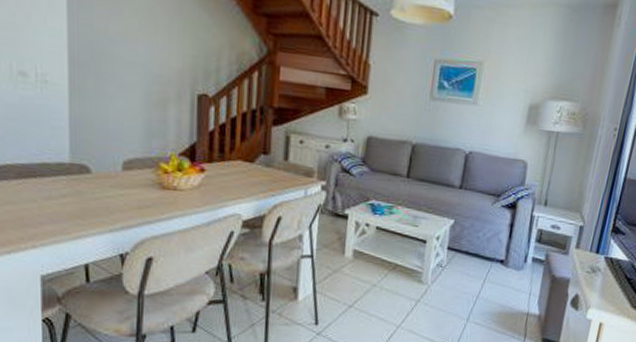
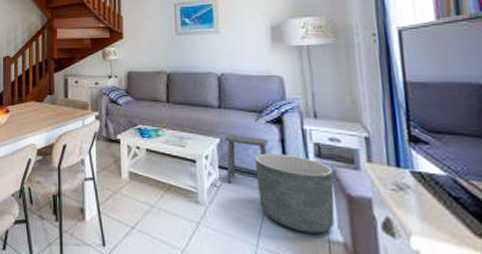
footstool: none [452,216,499,264] -> present [224,134,268,184]
planter: none [478,236,547,308] -> present [255,153,335,234]

